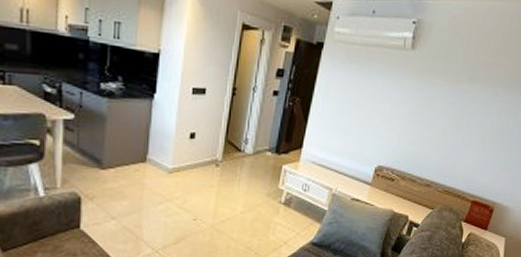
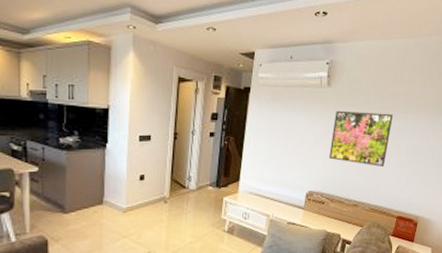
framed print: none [404,77,482,146] -> present [328,110,394,167]

